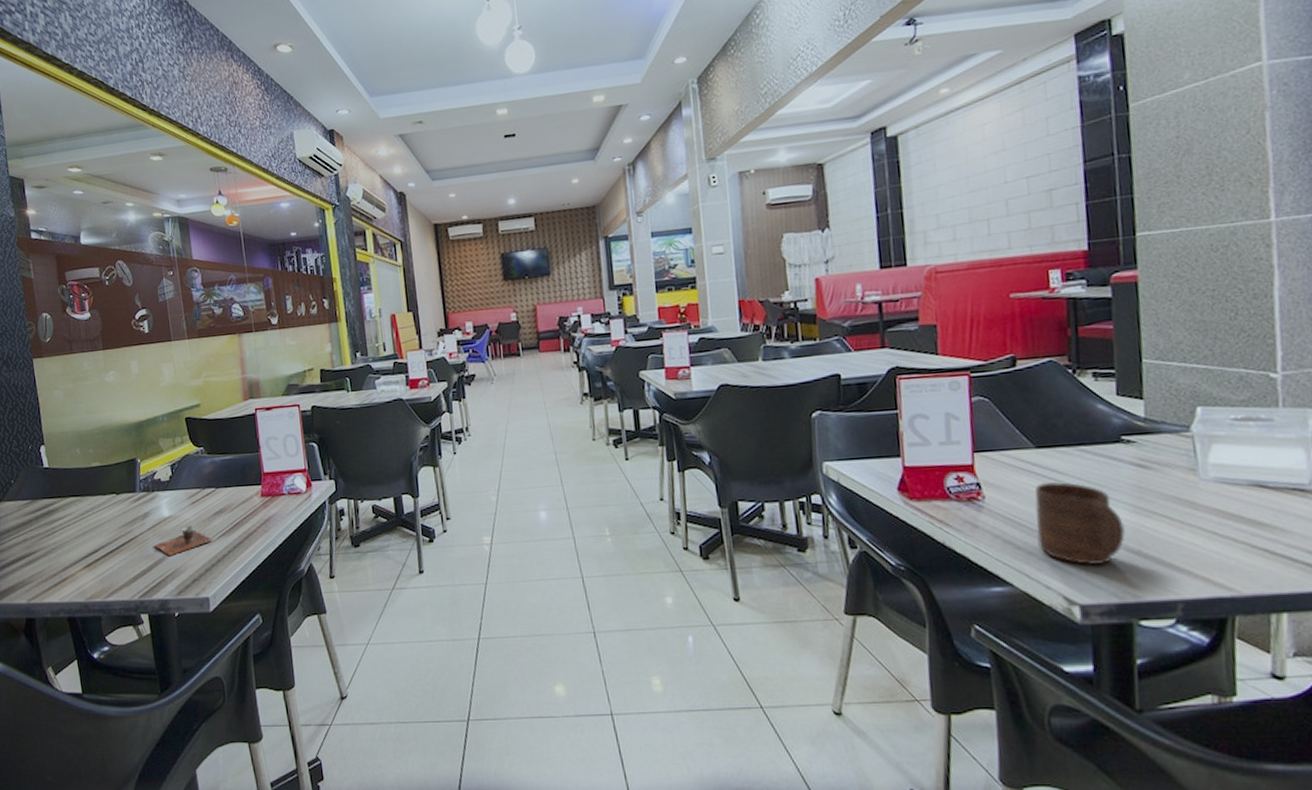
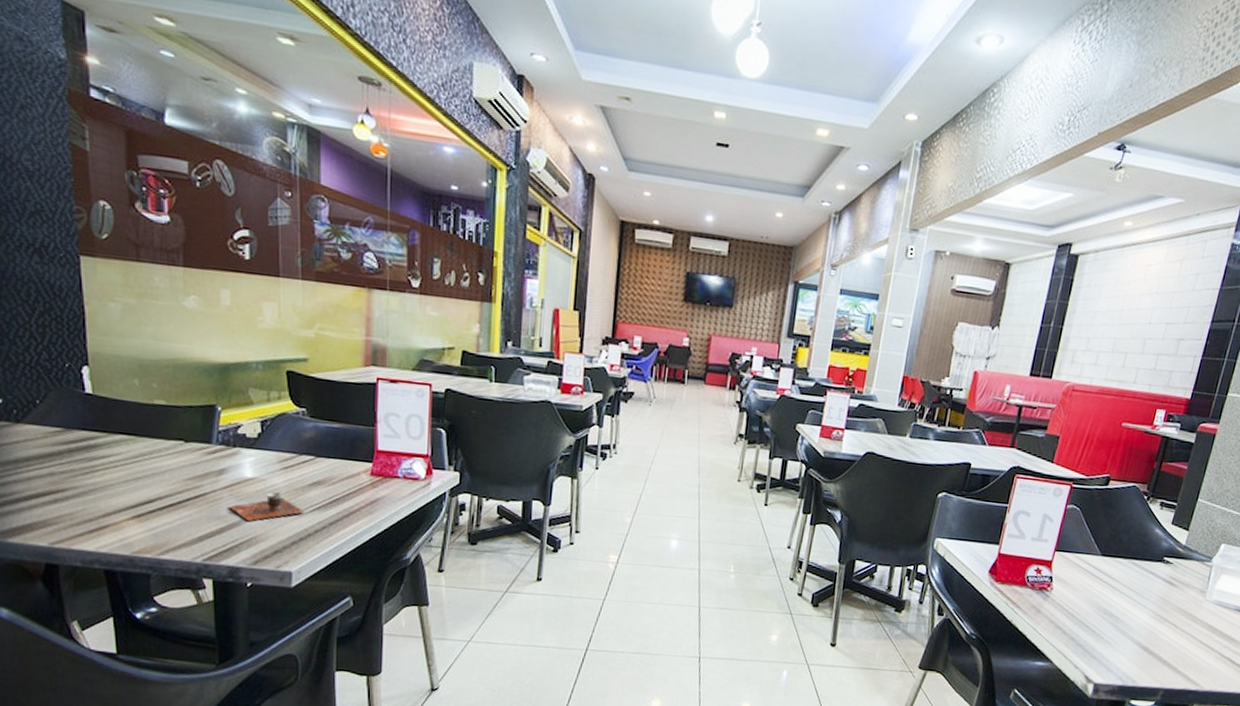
cup: present [1035,482,1126,566] -> none [1079,584,1144,655]

